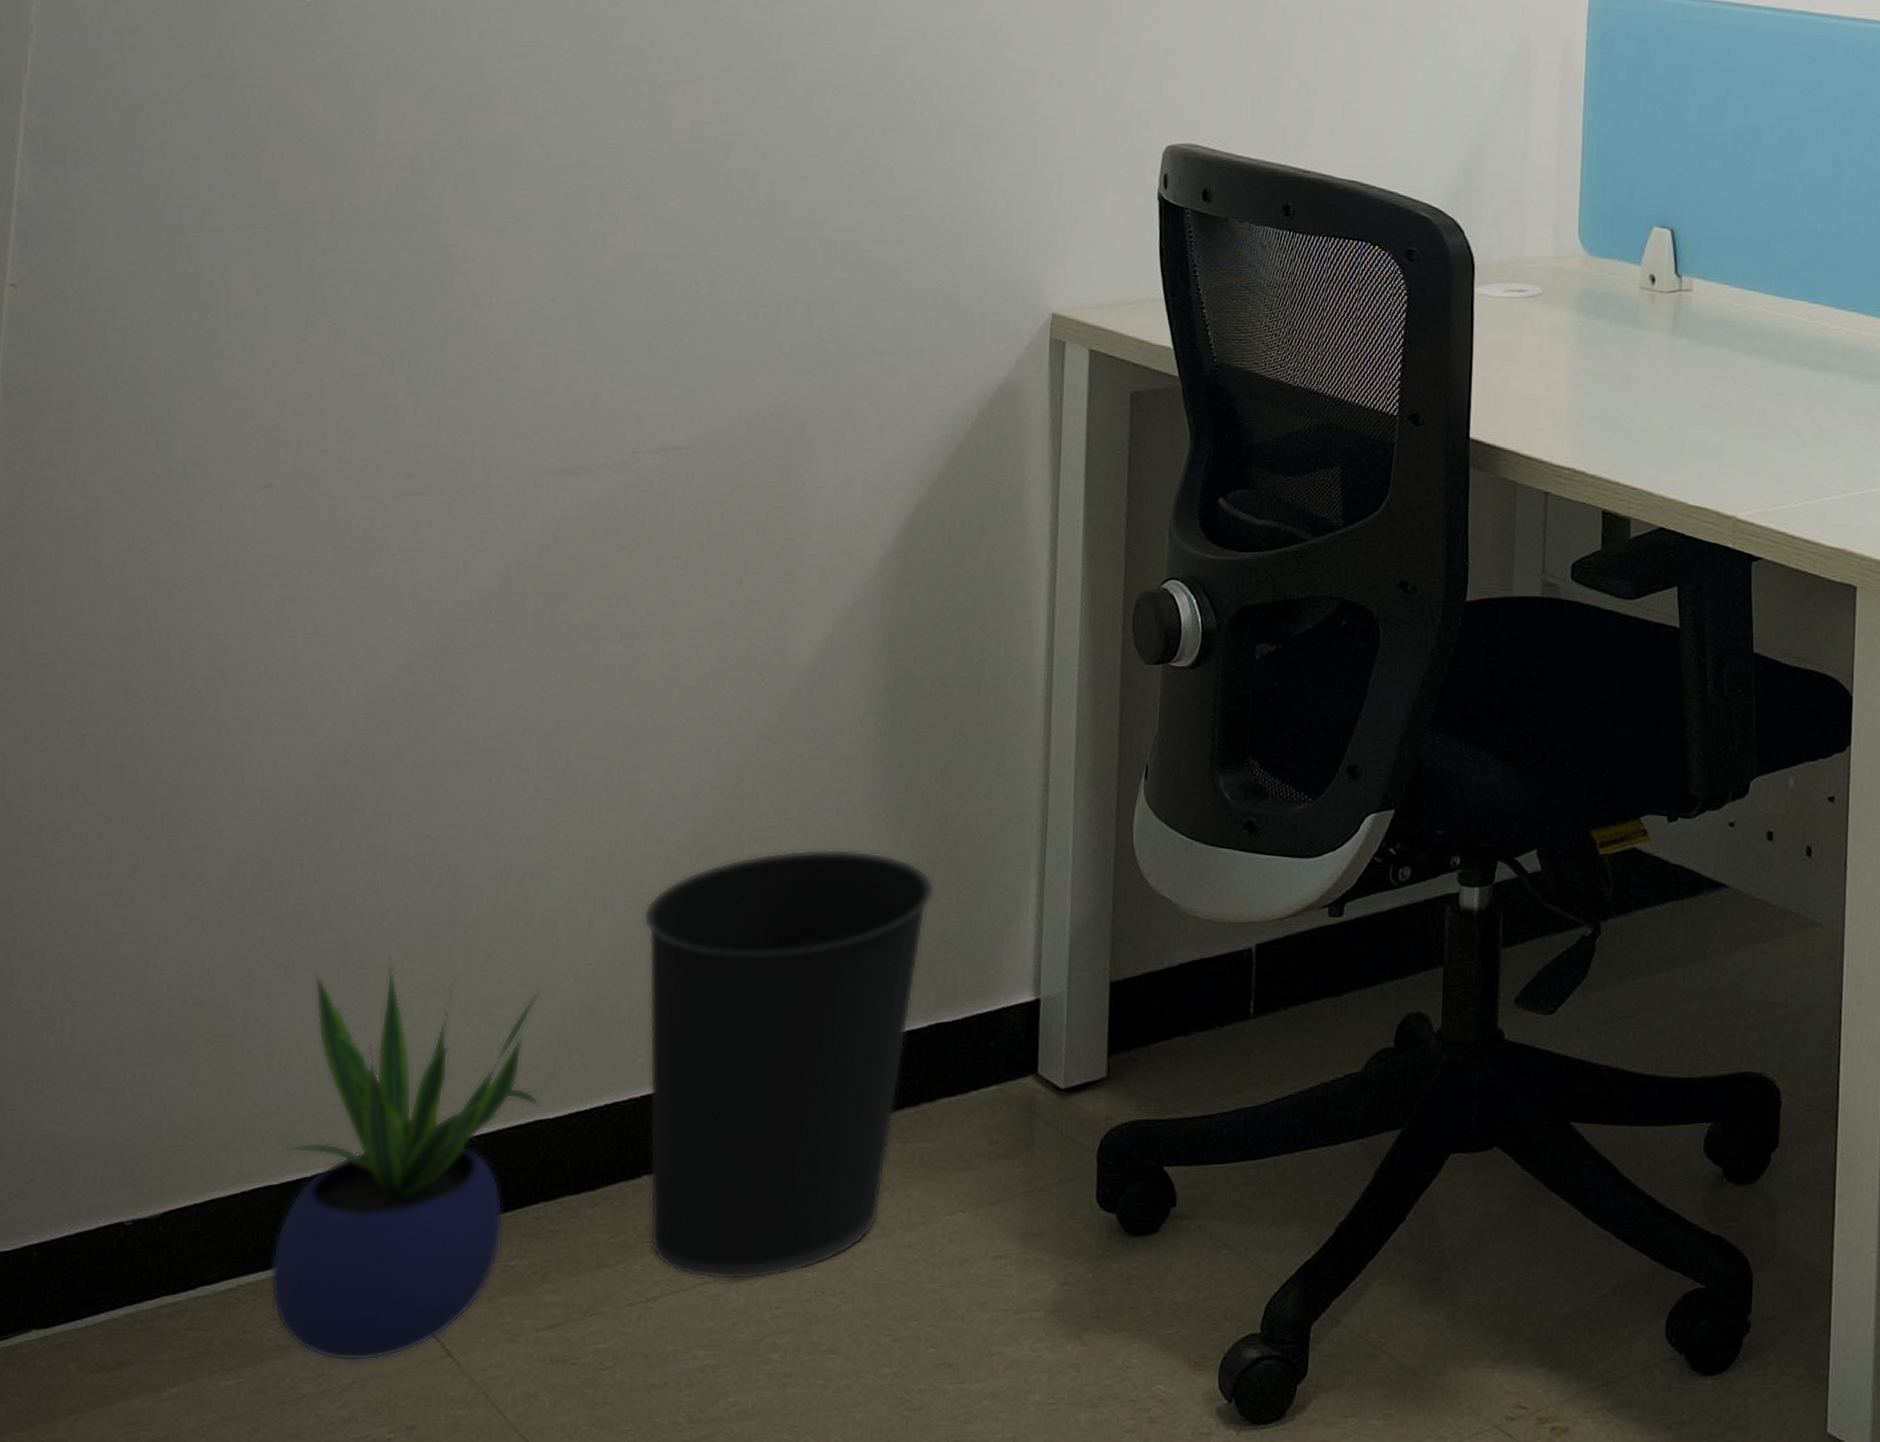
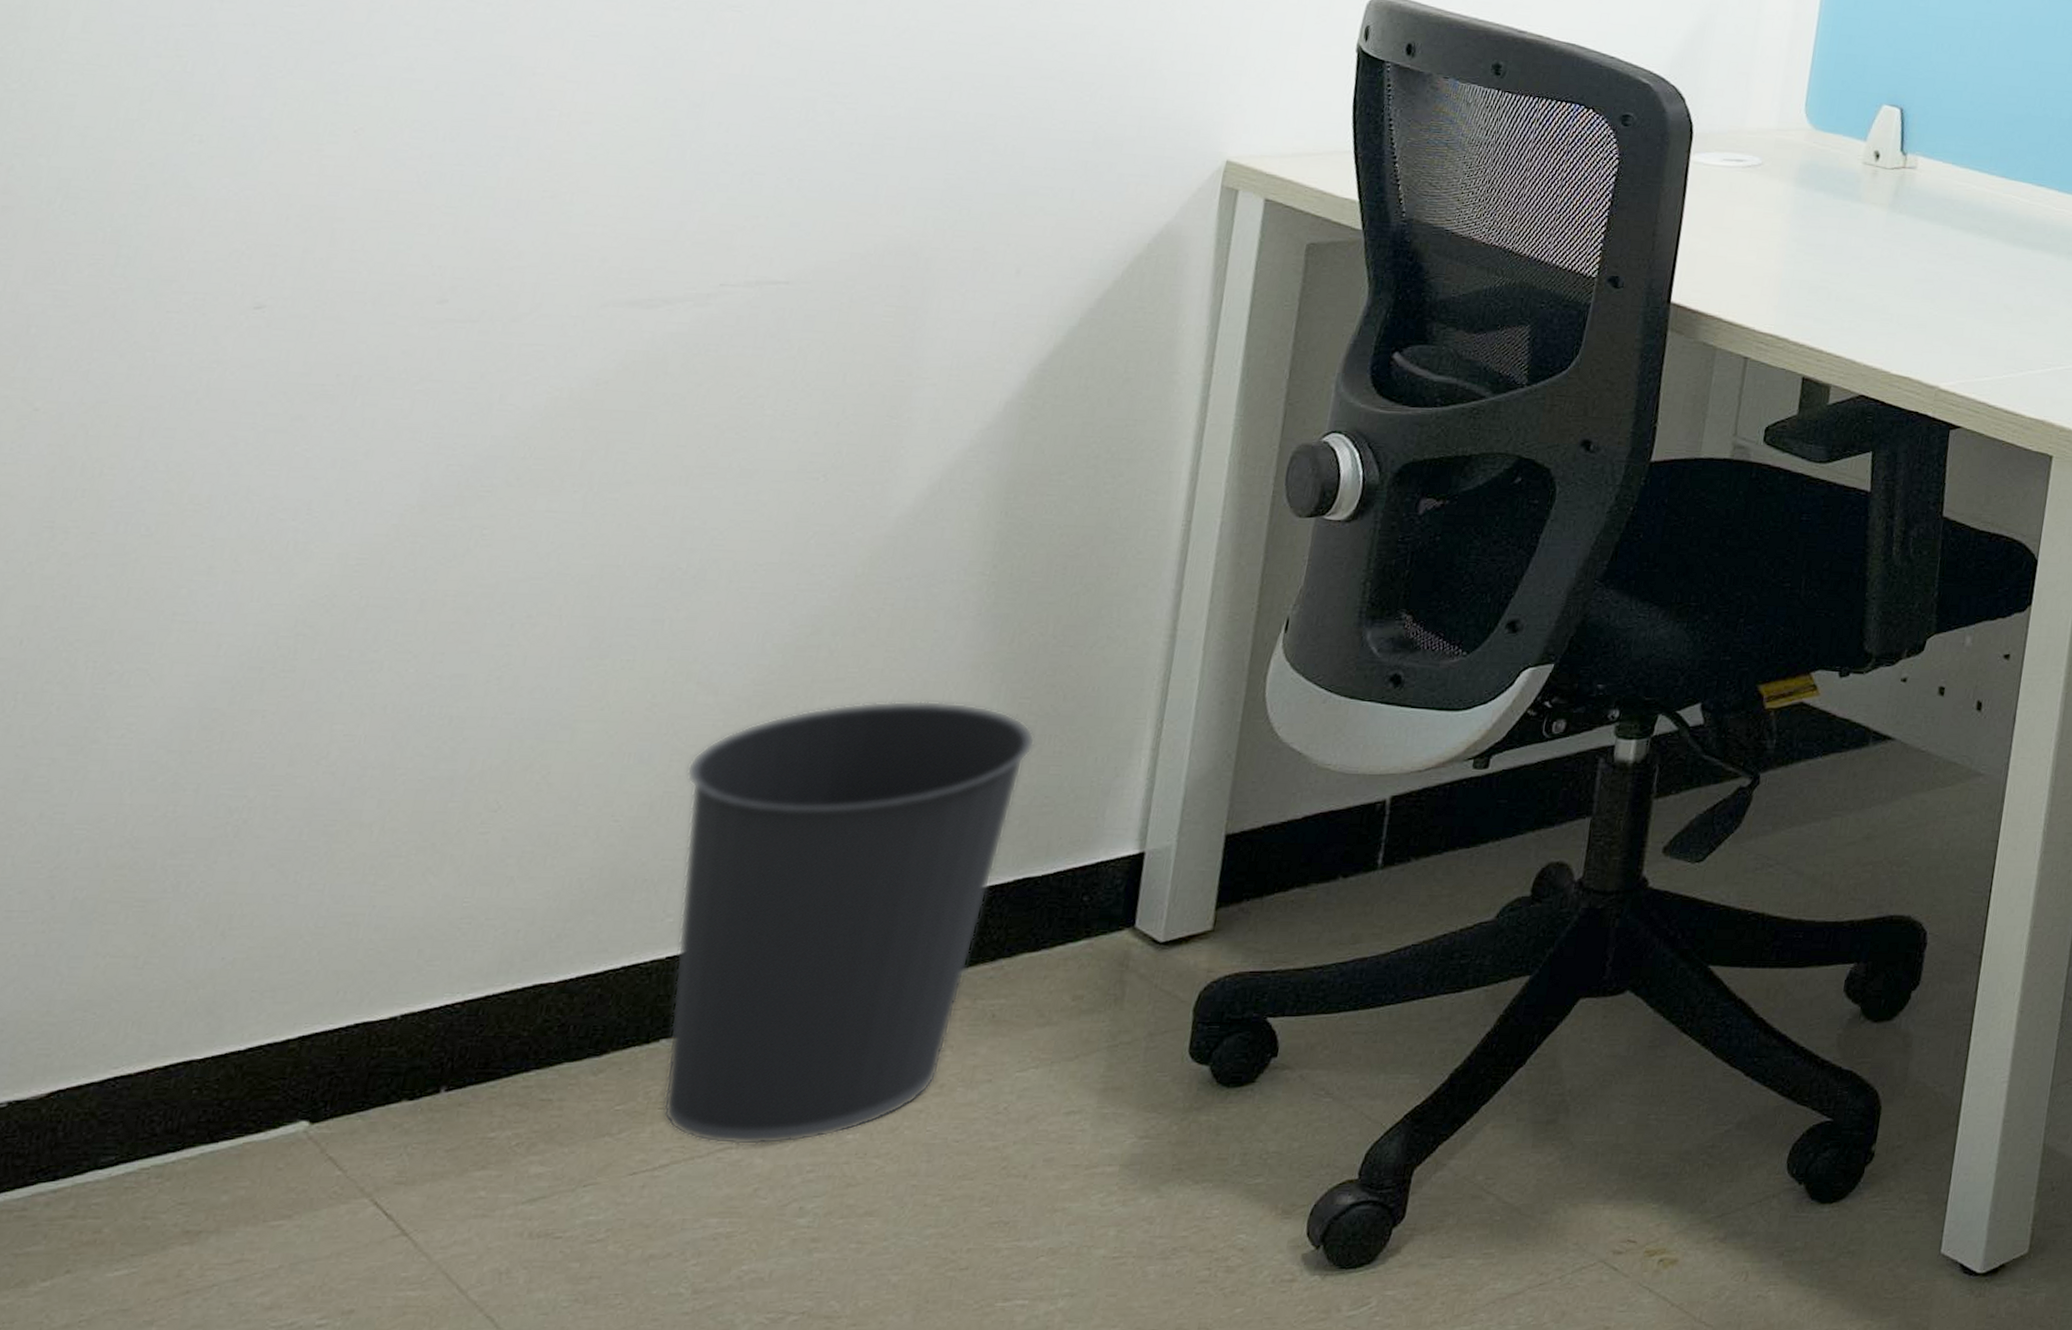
potted plant: present [269,956,541,1362] -> none [181,814,555,1245]

